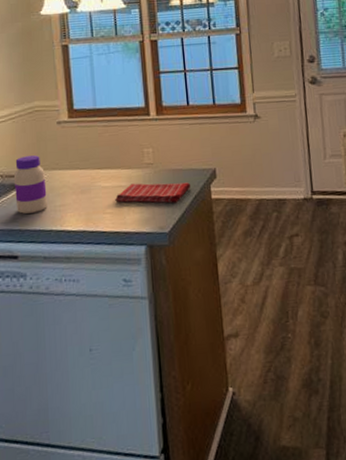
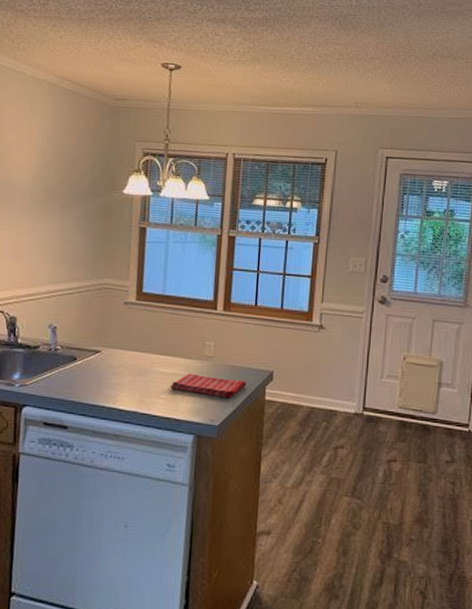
jar: present [13,155,47,214] -> none [72,331,105,387]

